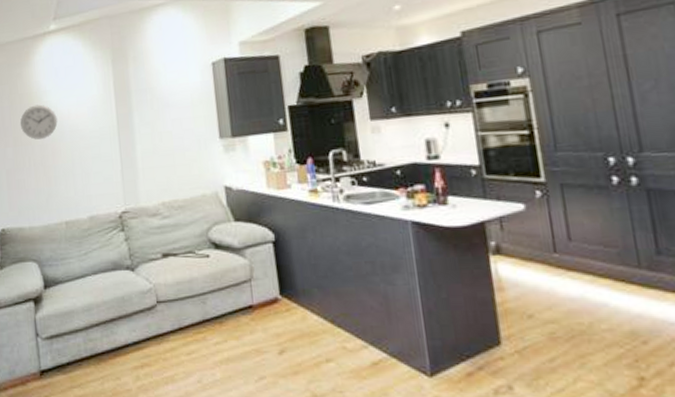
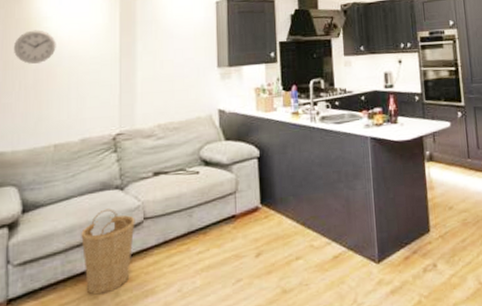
basket: none [98,289,149,376] -> present [81,208,135,295]

